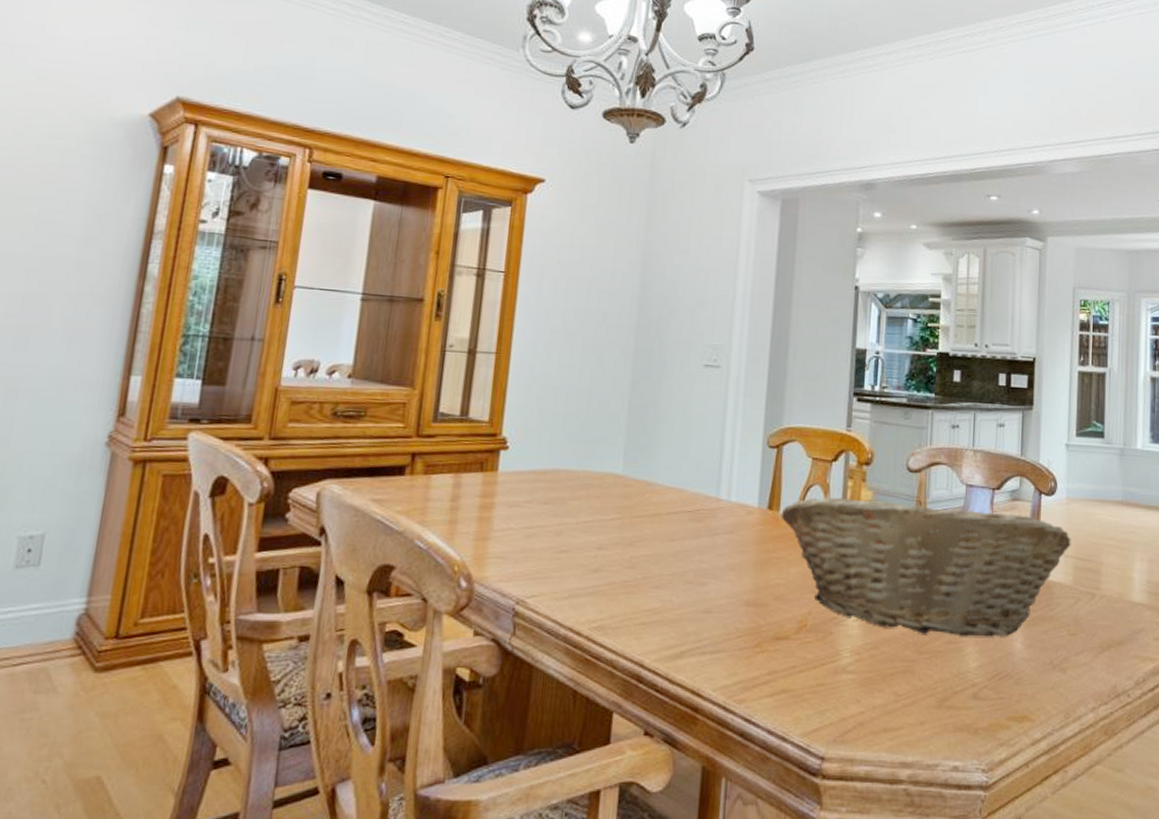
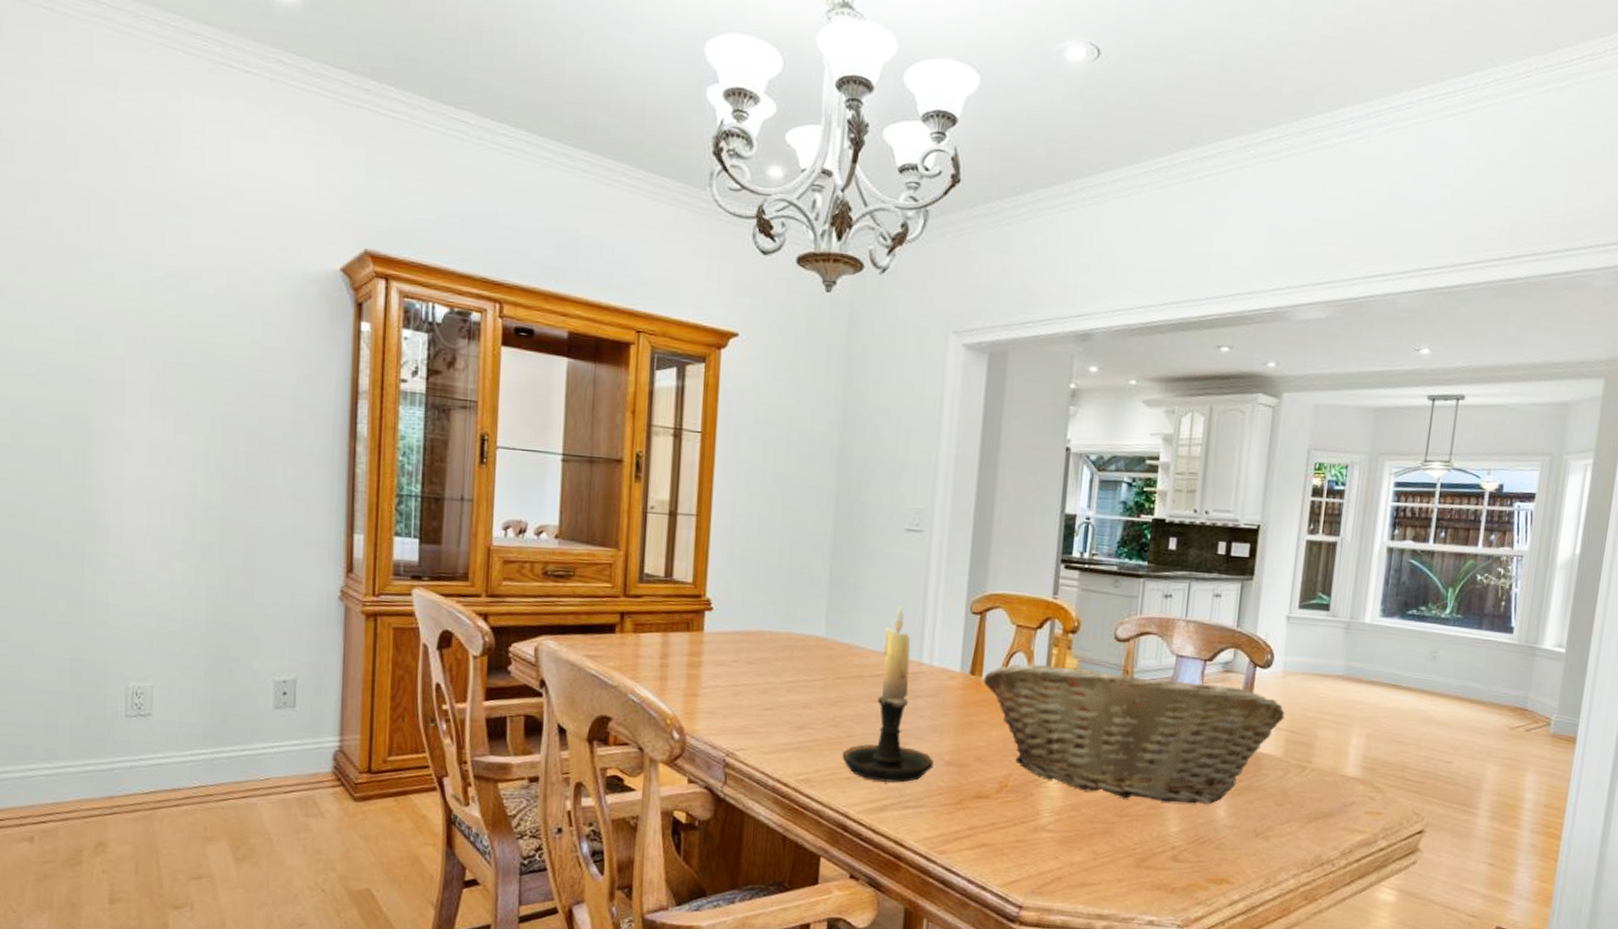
candle holder: none [638,439,732,626] -> present [842,604,934,783]

